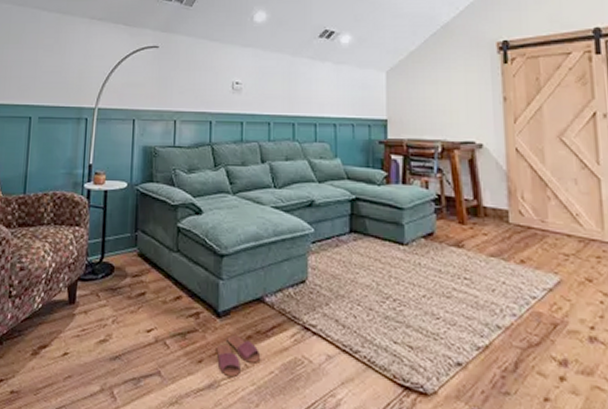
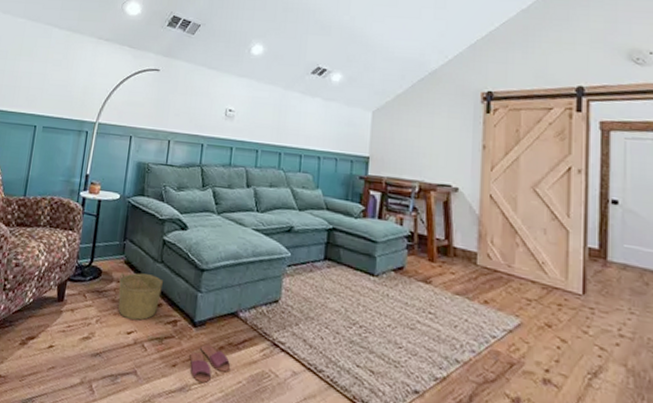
basket: none [134,265,182,317] -> present [118,273,164,321]

